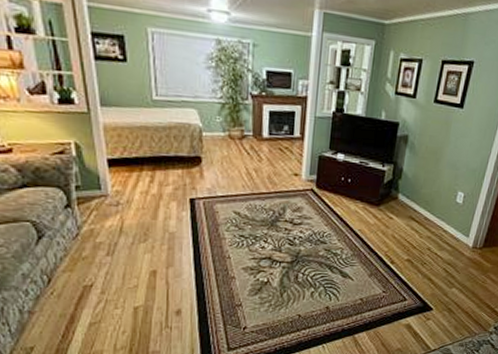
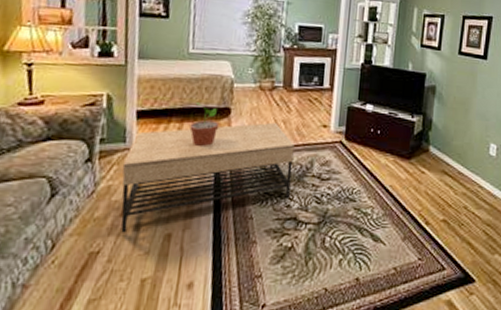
coffee table: none [101,171,267,270] -> present [121,122,295,233]
potted plant: none [162,151,192,194] -> present [189,102,220,147]

